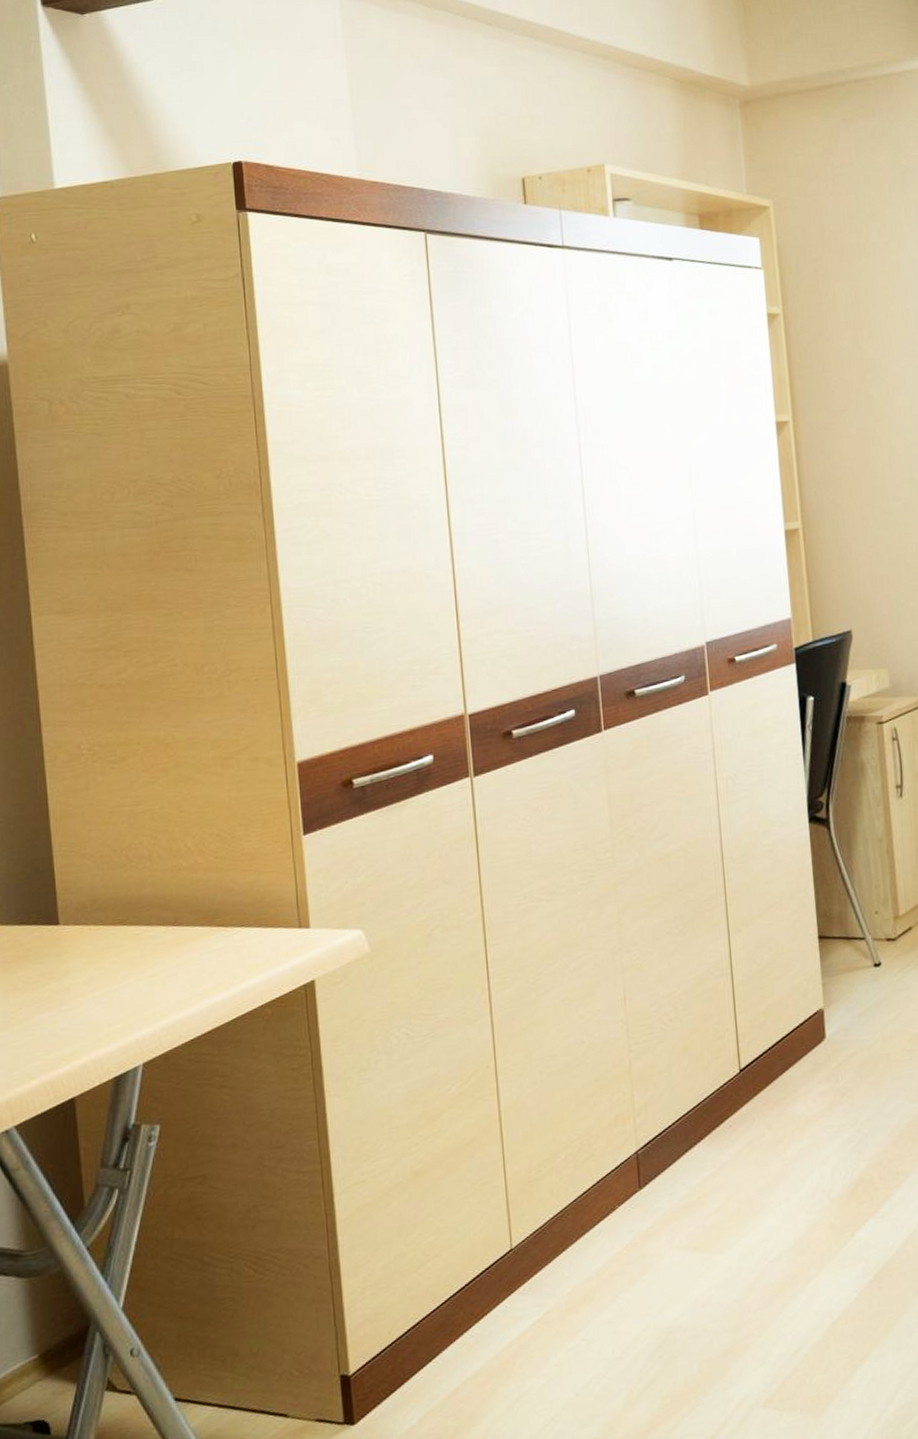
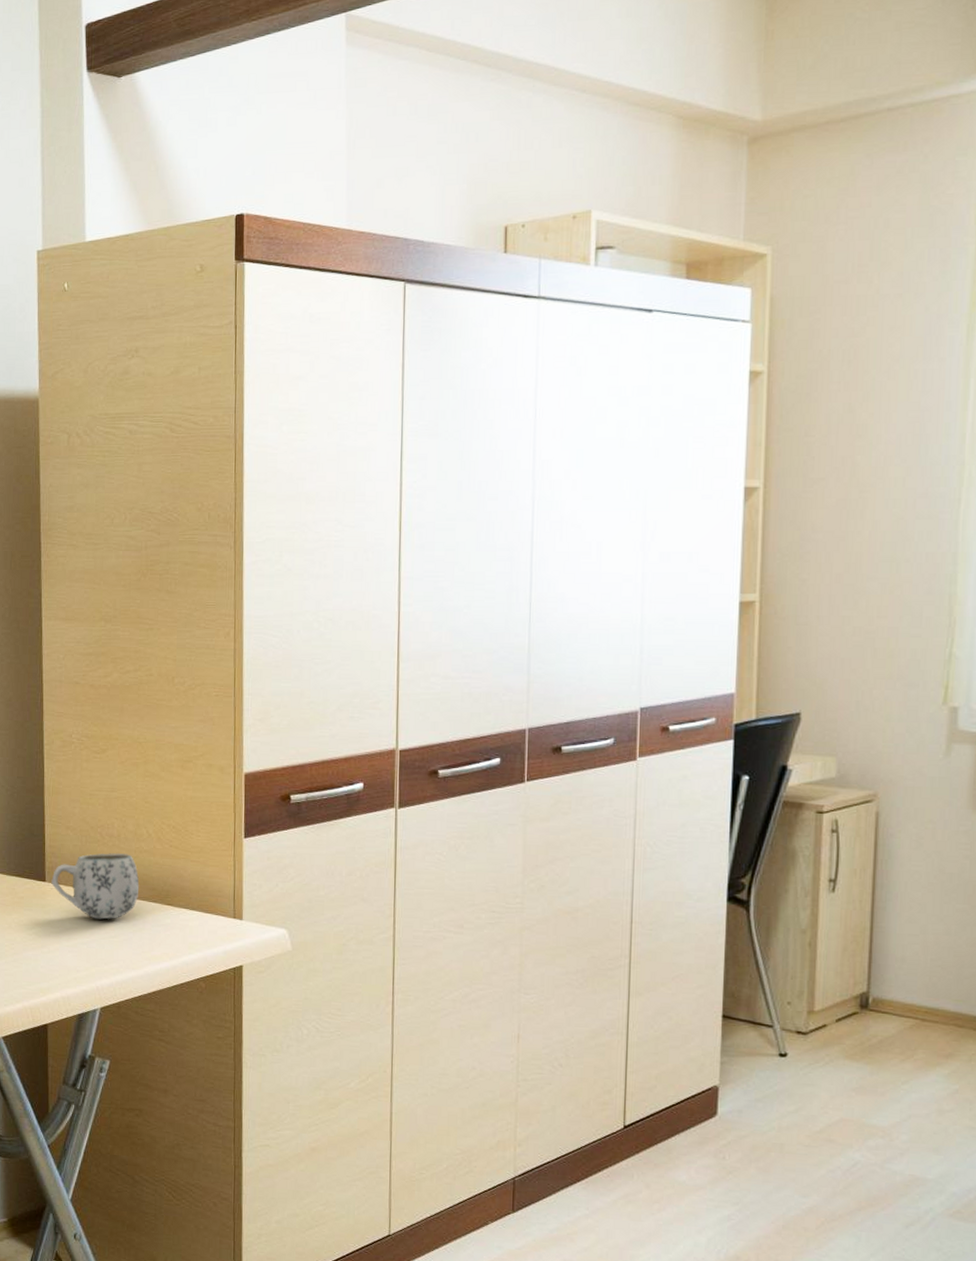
mug: none [66,875,181,959] -> present [51,853,140,920]

